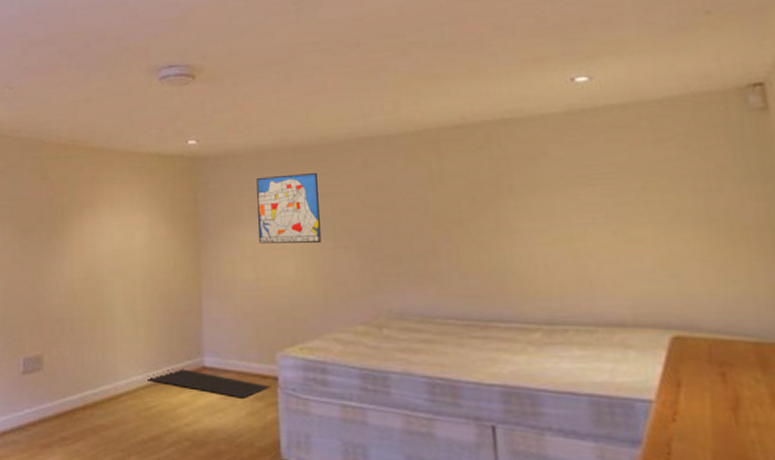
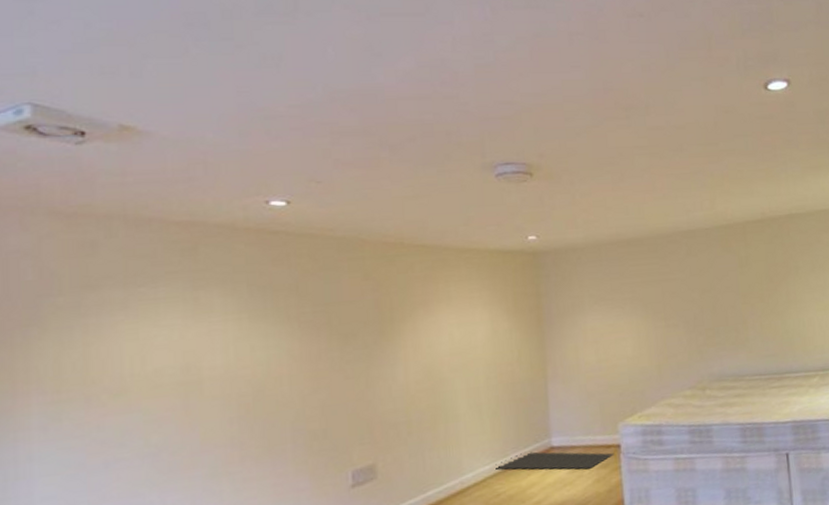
wall art: present [256,173,321,244] -> none [595,263,654,329]

